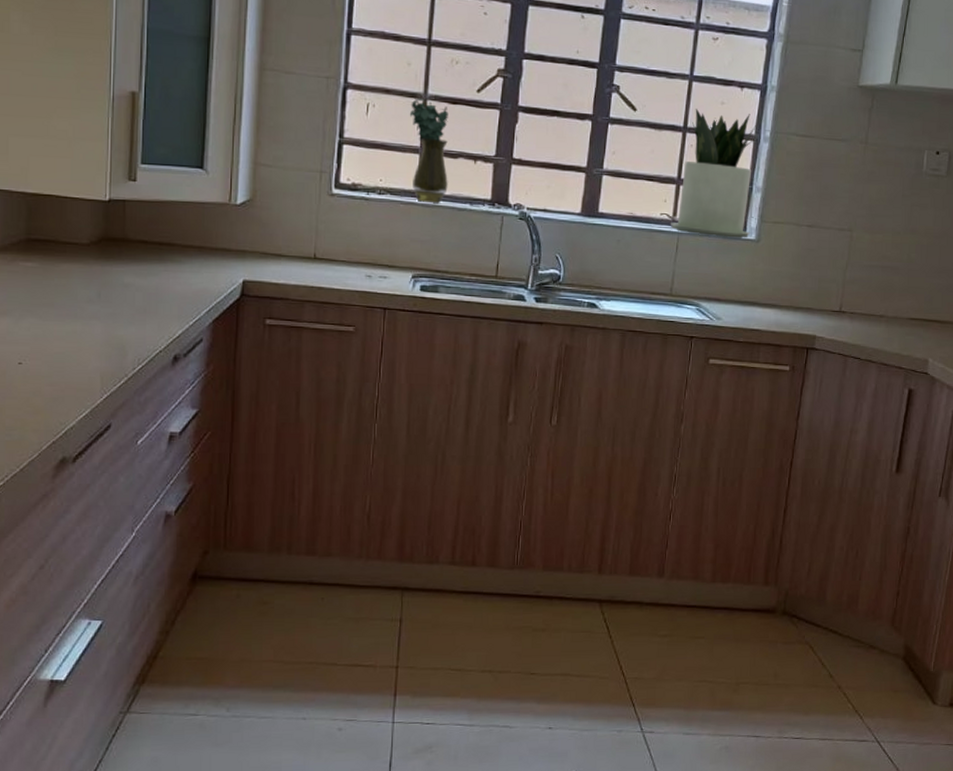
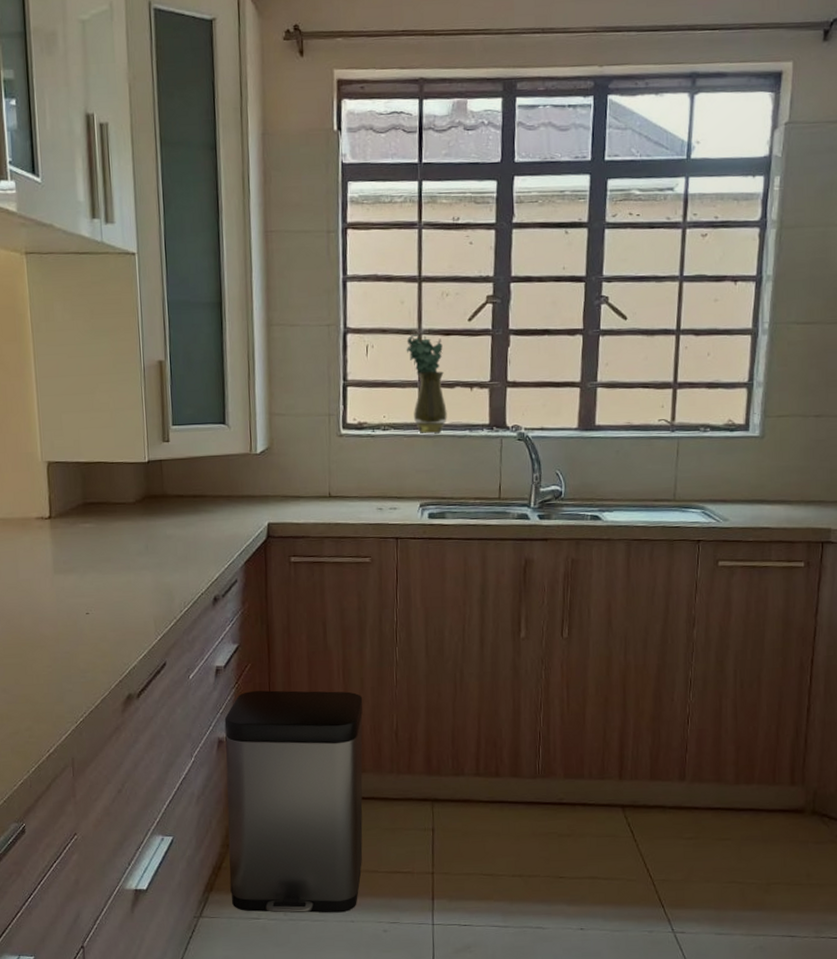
pedal bin: none [166,462,335,709] -> present [224,690,363,913]
planter: present [670,109,757,239] -> none [669,308,754,438]

